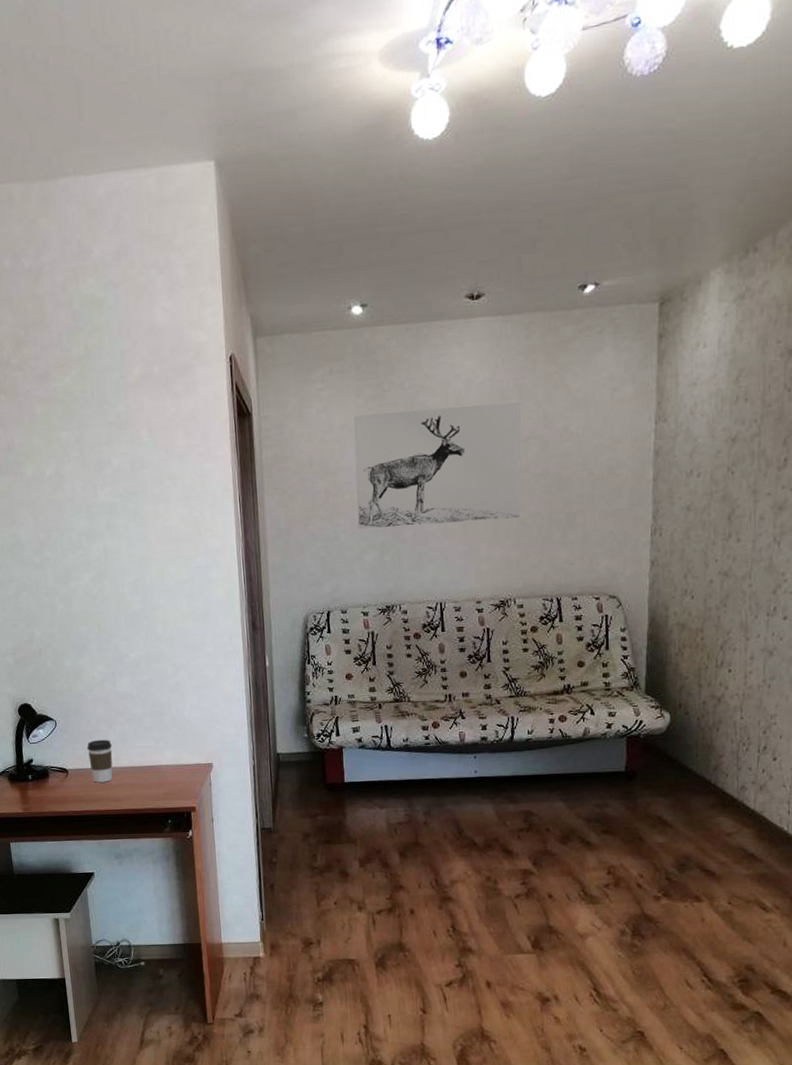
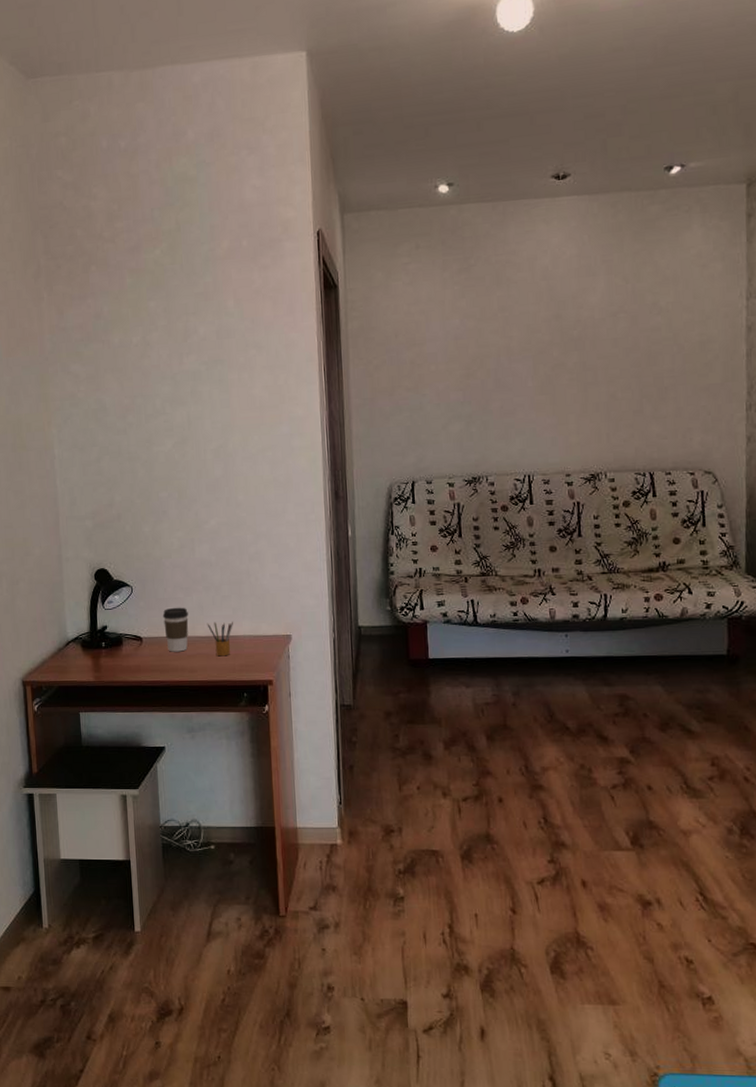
pencil box: none [130,752,156,786] -> present [207,621,233,657]
wall art: present [354,401,522,529] -> none [440,277,611,400]

